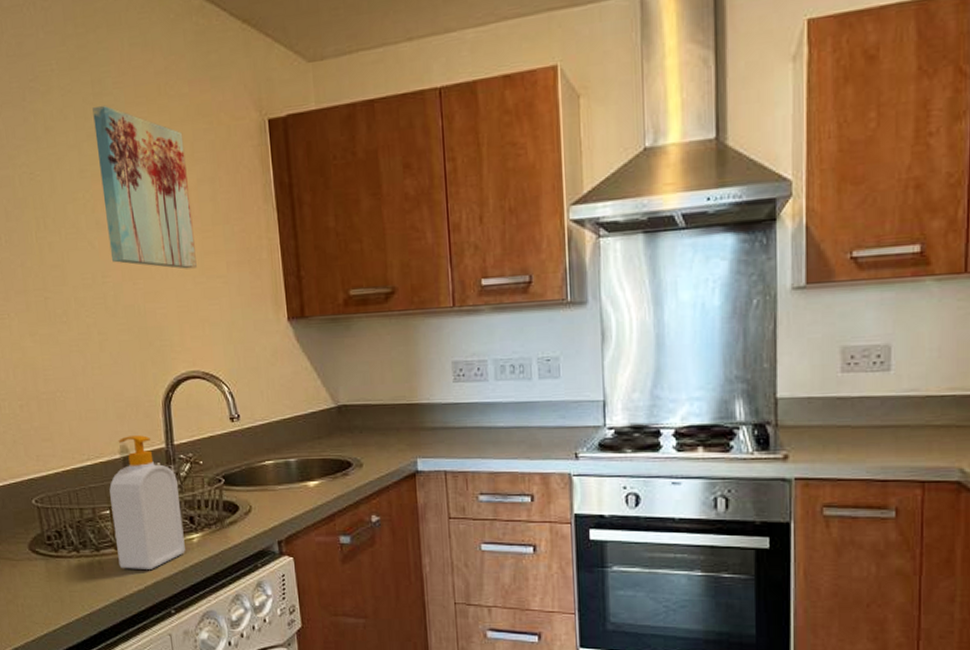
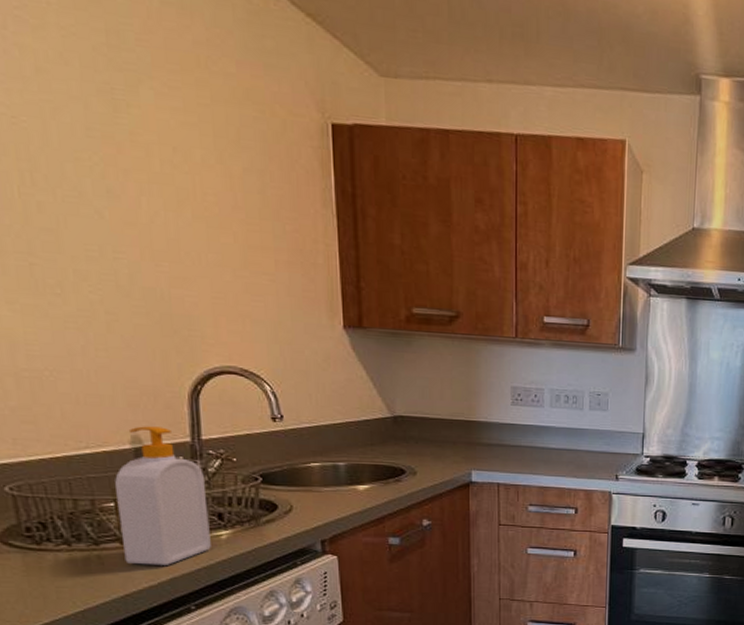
wall art: present [92,105,197,269] -> none [106,60,238,261]

